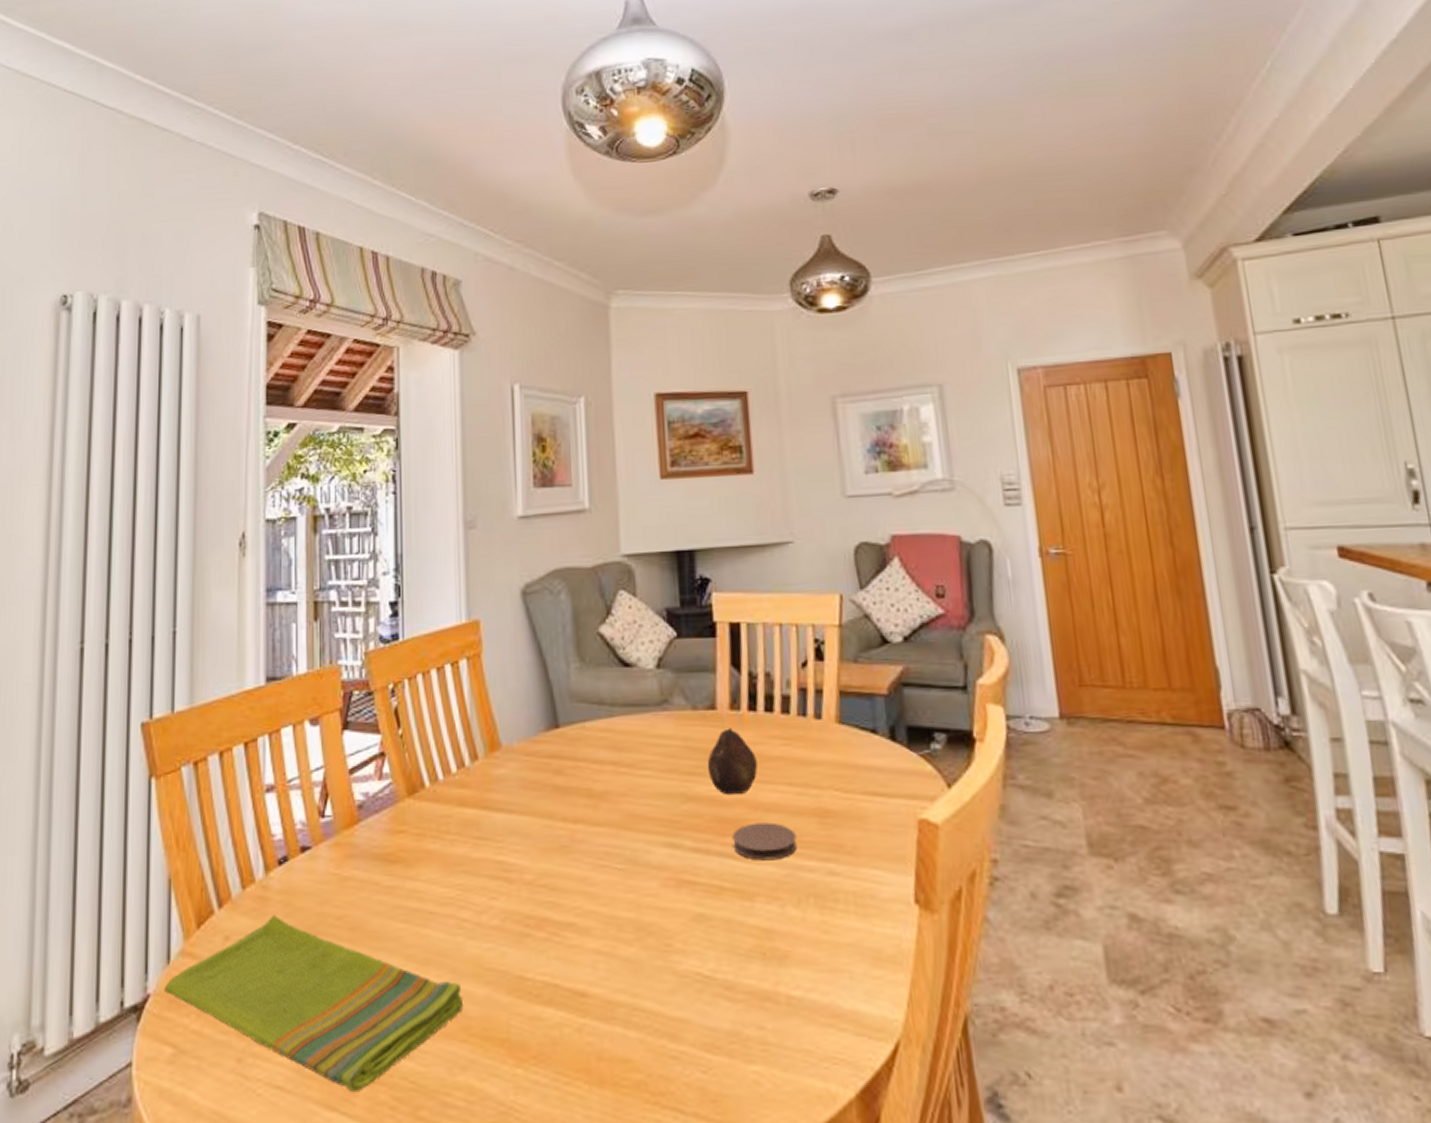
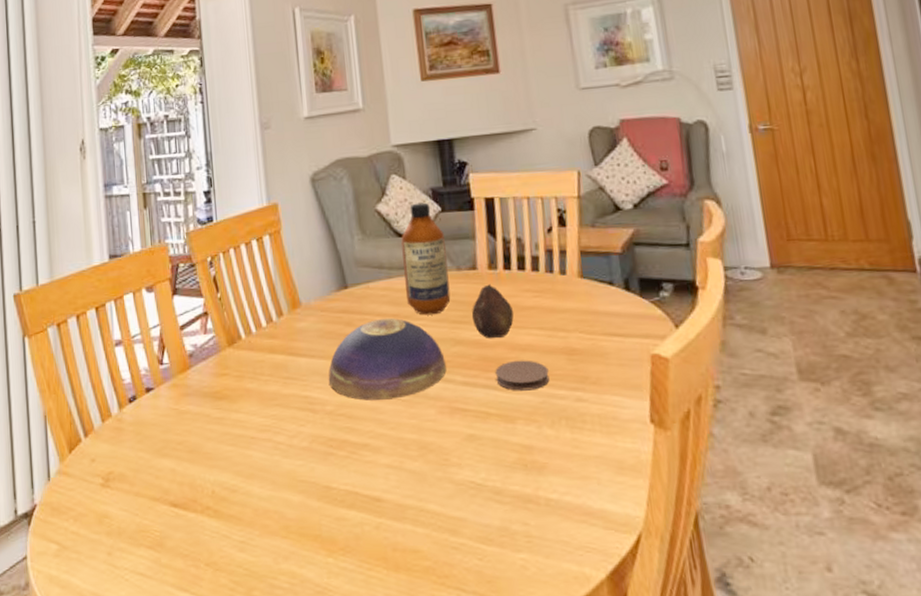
dish towel: present [163,914,463,1093] -> none [47,441,282,578]
decorative bowl: none [530,765,674,868] -> present [328,317,446,400]
bottle: none [627,625,683,764] -> present [401,202,451,316]

